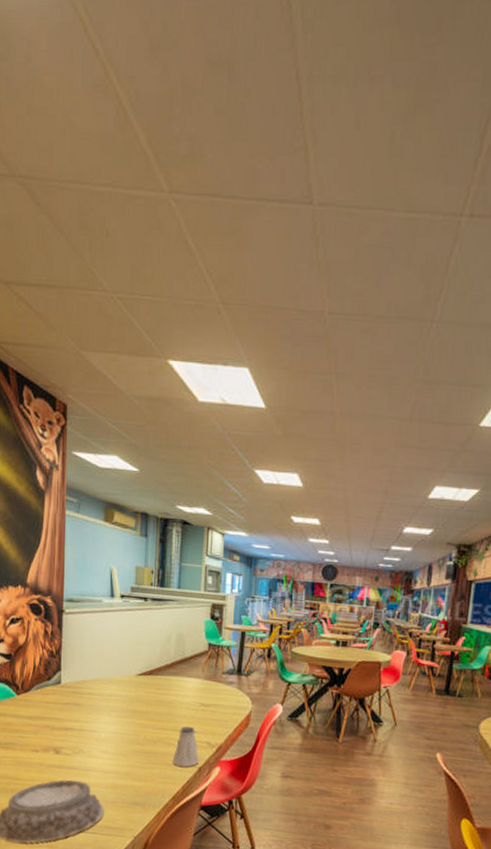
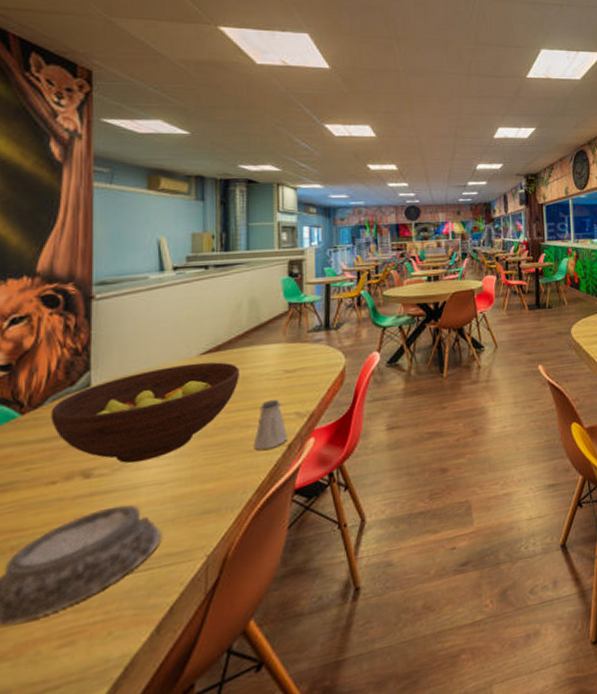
fruit bowl: none [35,680,165,752] -> present [51,362,239,463]

